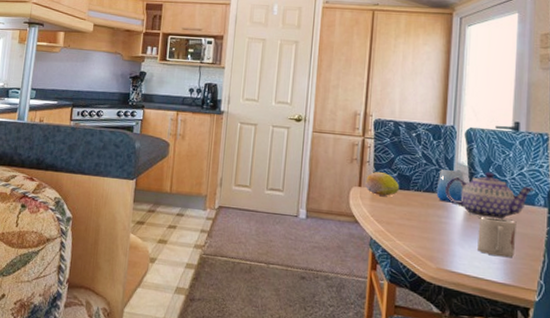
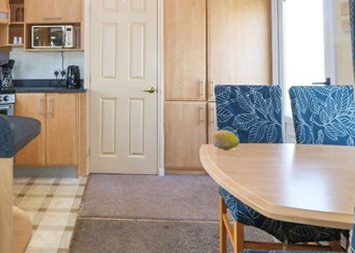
cup: present [436,169,464,203] -> none [269,123,291,150]
teapot: present [445,171,535,220] -> none [277,121,346,160]
cup: present [477,216,517,258] -> none [305,159,335,191]

